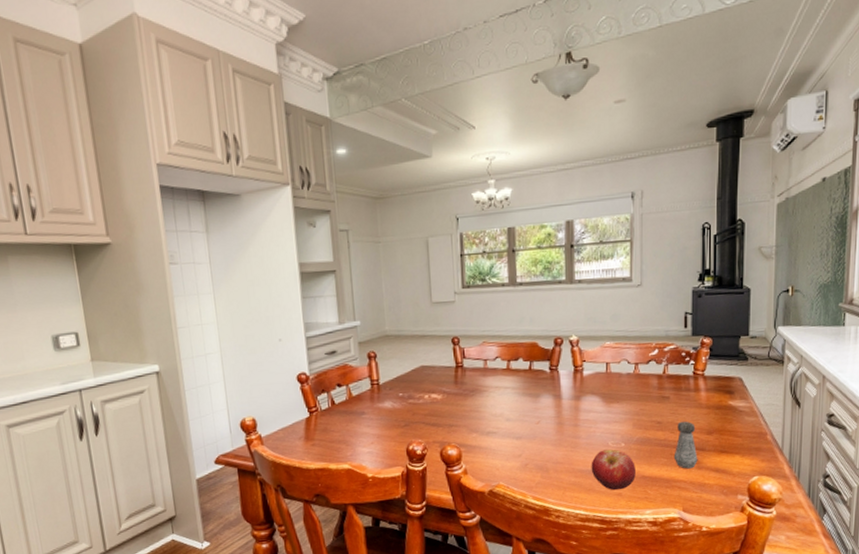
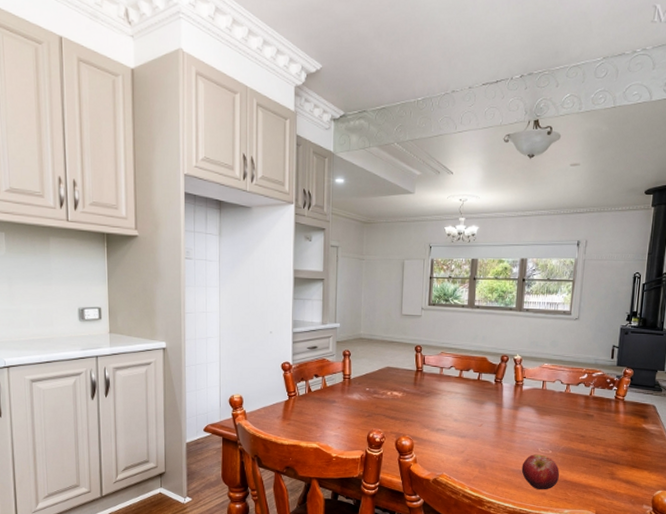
salt shaker: present [673,421,698,469] -> none [592,437,613,478]

